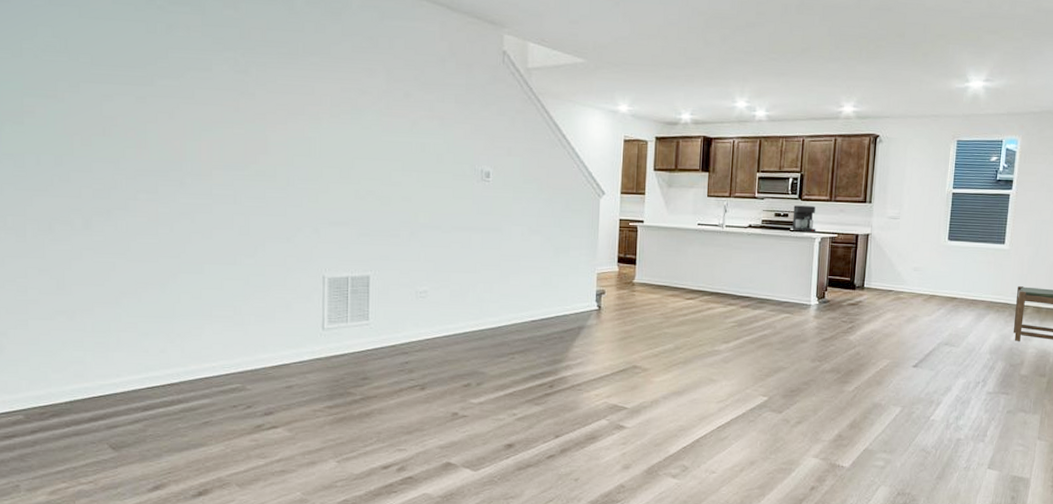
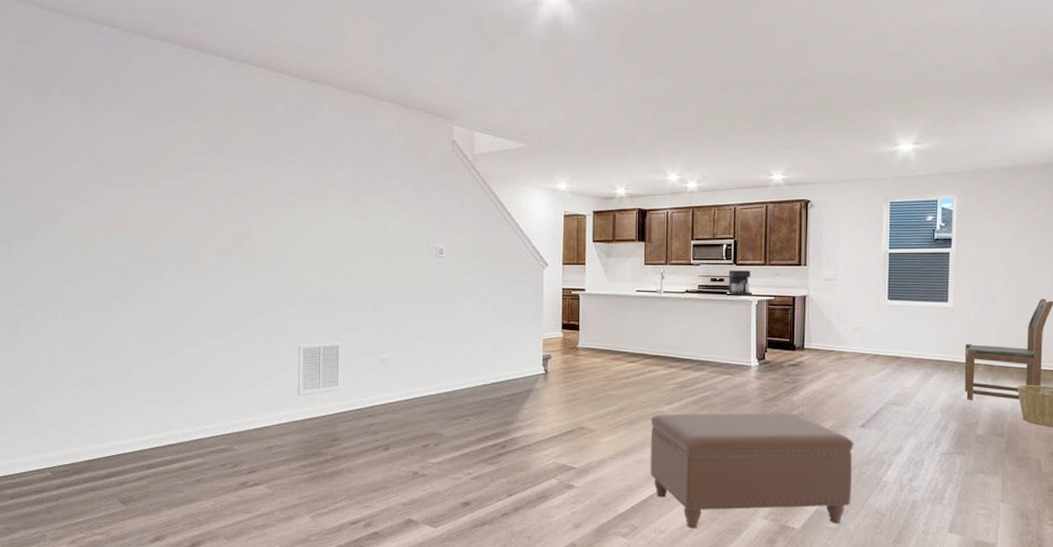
ottoman: none [703,352,906,469] -> present [650,413,854,529]

